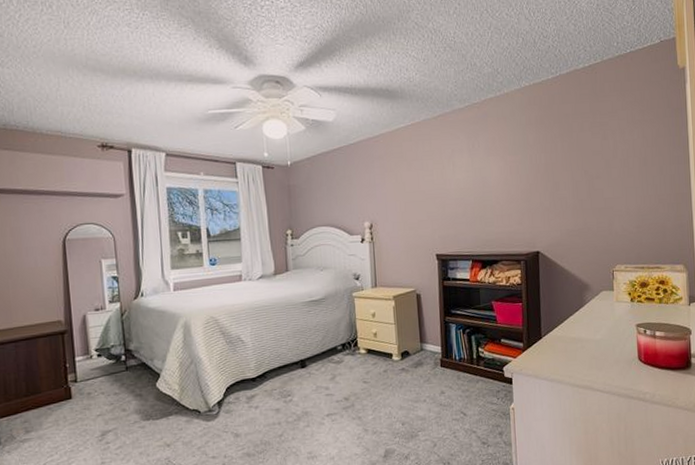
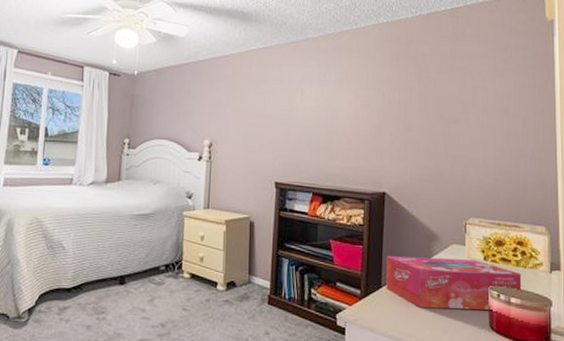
tissue box: none [544,302,665,352] -> present [386,256,522,311]

